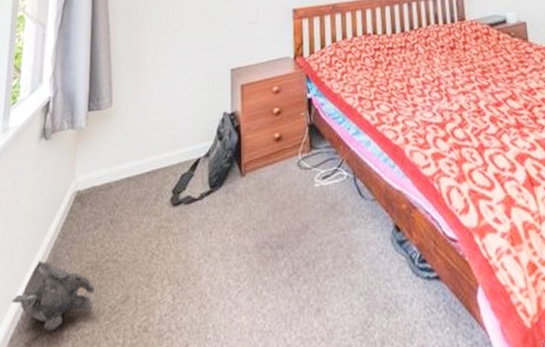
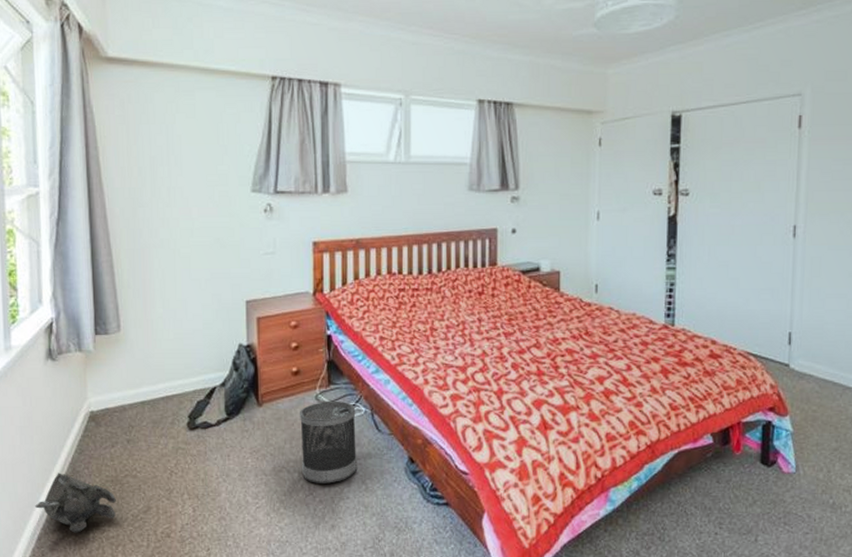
wastebasket: none [282,166,342,260] -> present [300,400,358,484]

